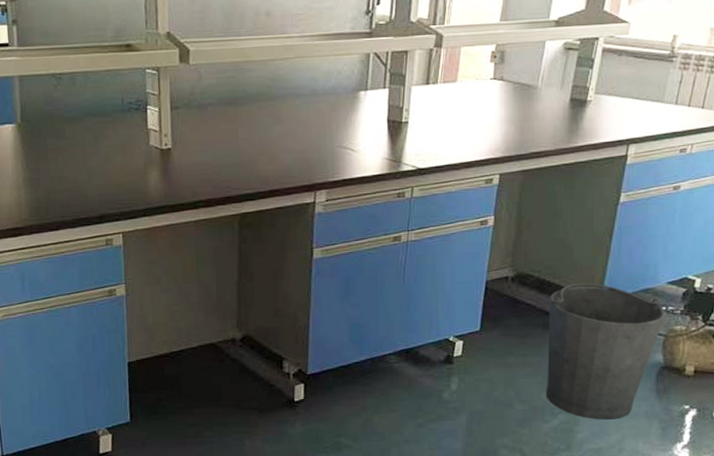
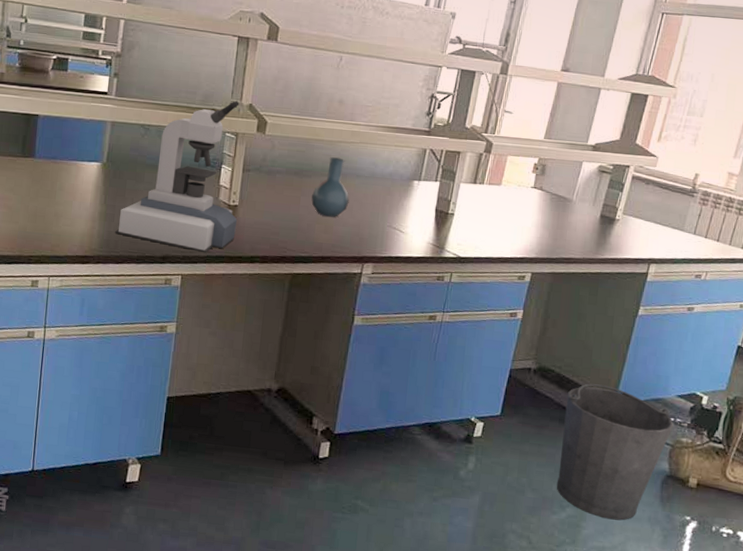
microscope: none [44,30,173,206] -> present [115,100,239,253]
flask: none [250,78,292,146] -> present [311,157,350,217]

